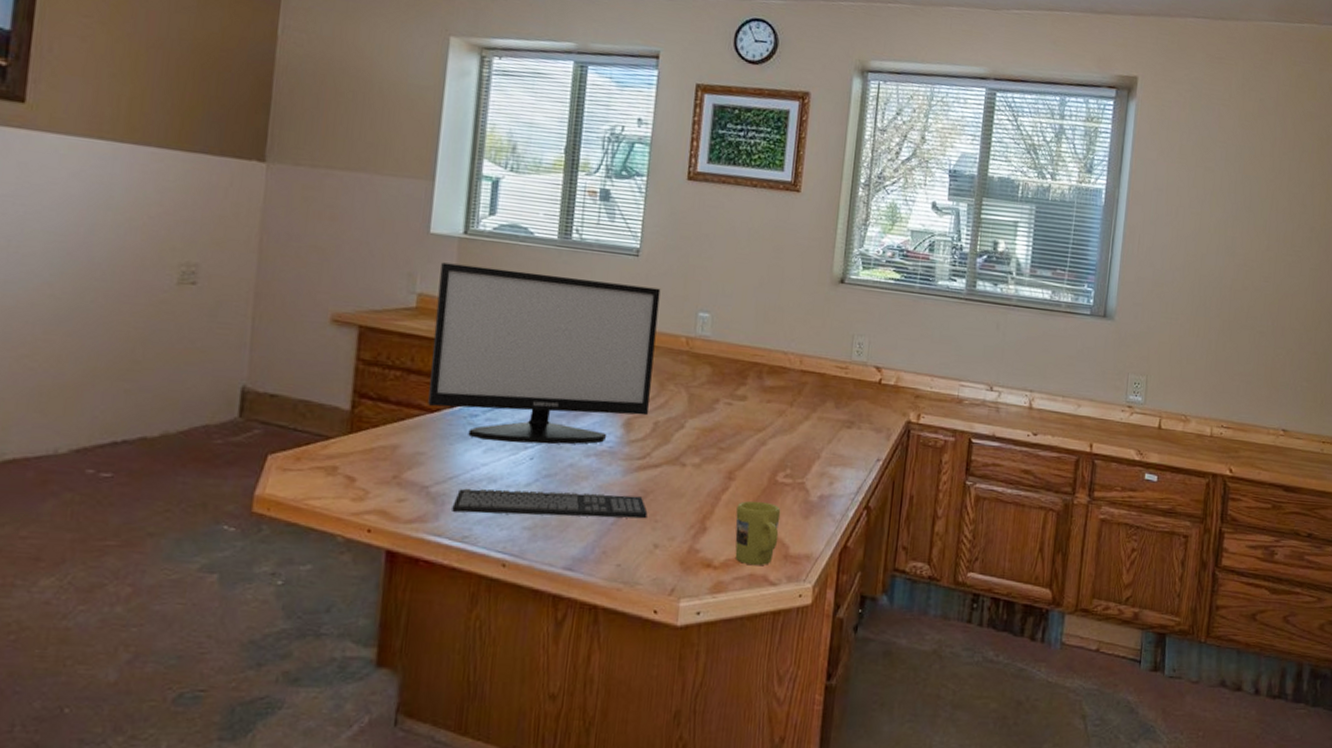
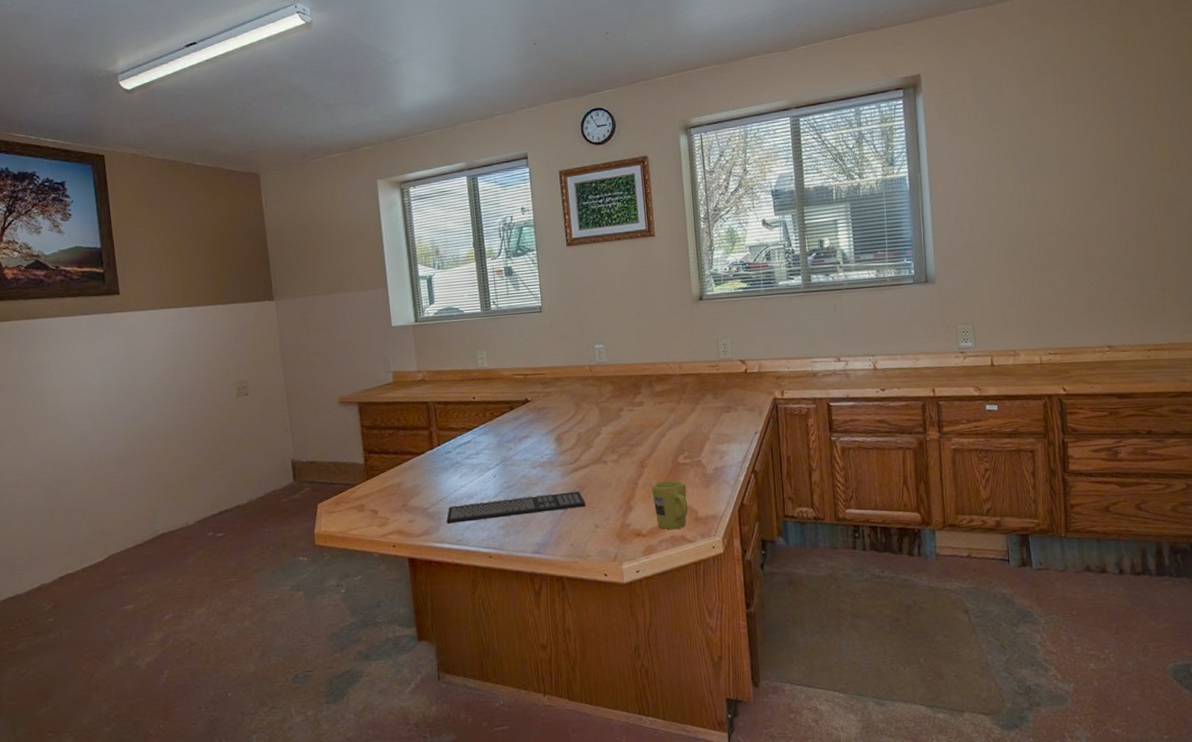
monitor: present [428,262,661,445] -> none [404,333,572,469]

